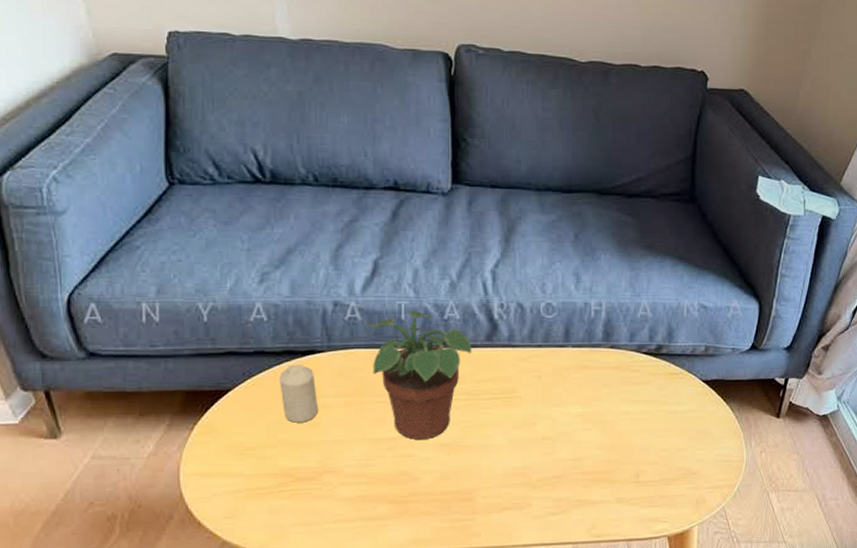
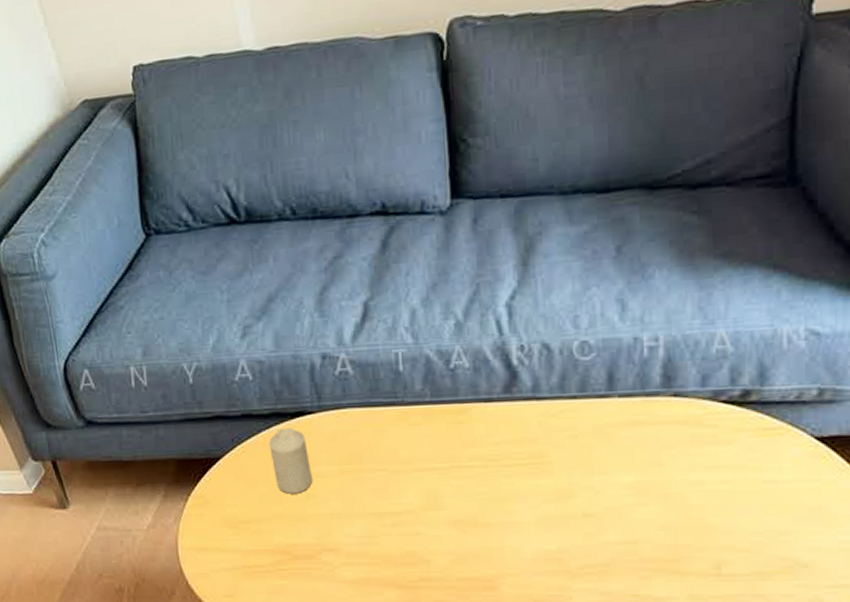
potted plant: present [369,310,472,439] -> none [363,359,486,514]

